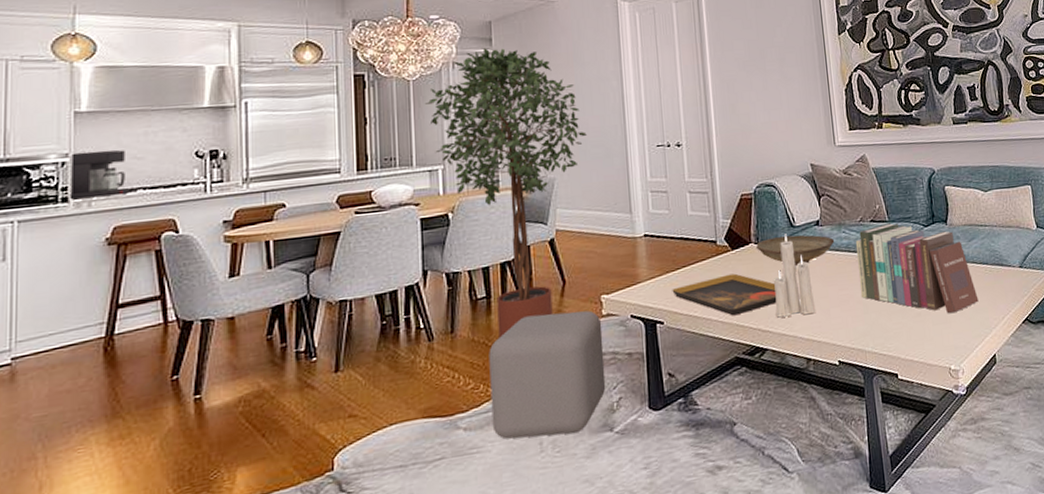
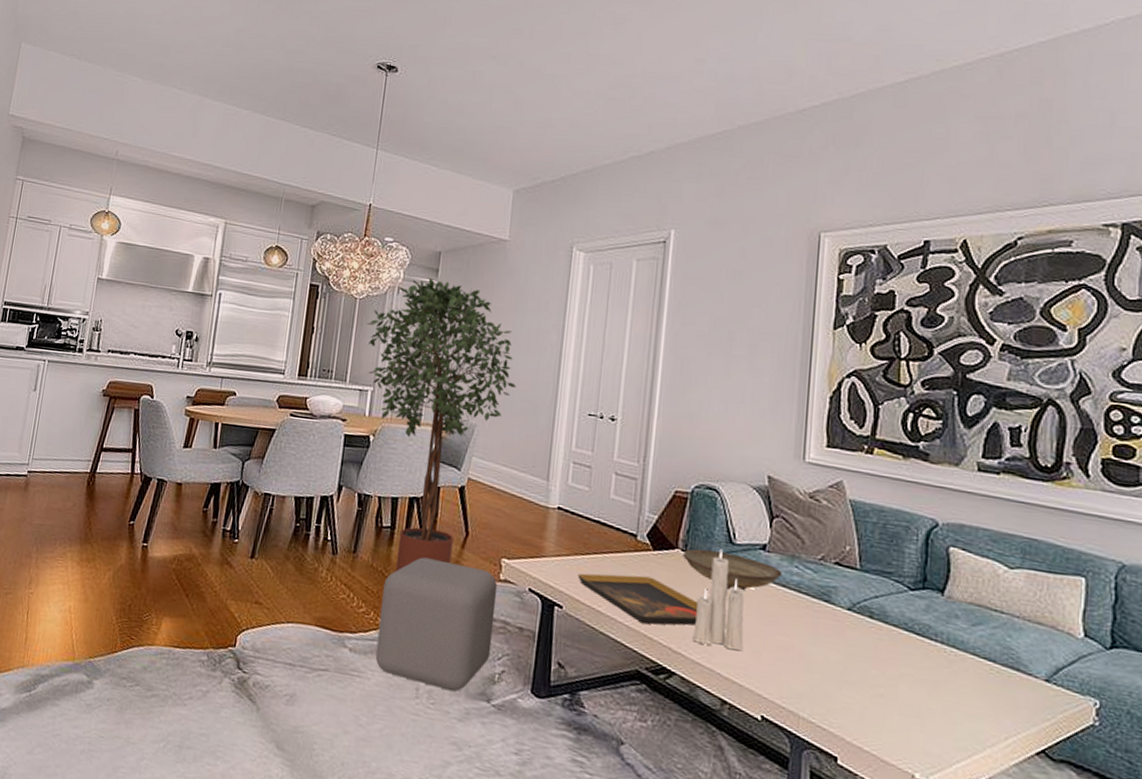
coffee maker: present [69,150,128,200] -> none [83,312,127,356]
books: present [855,223,979,314] -> none [805,571,973,710]

